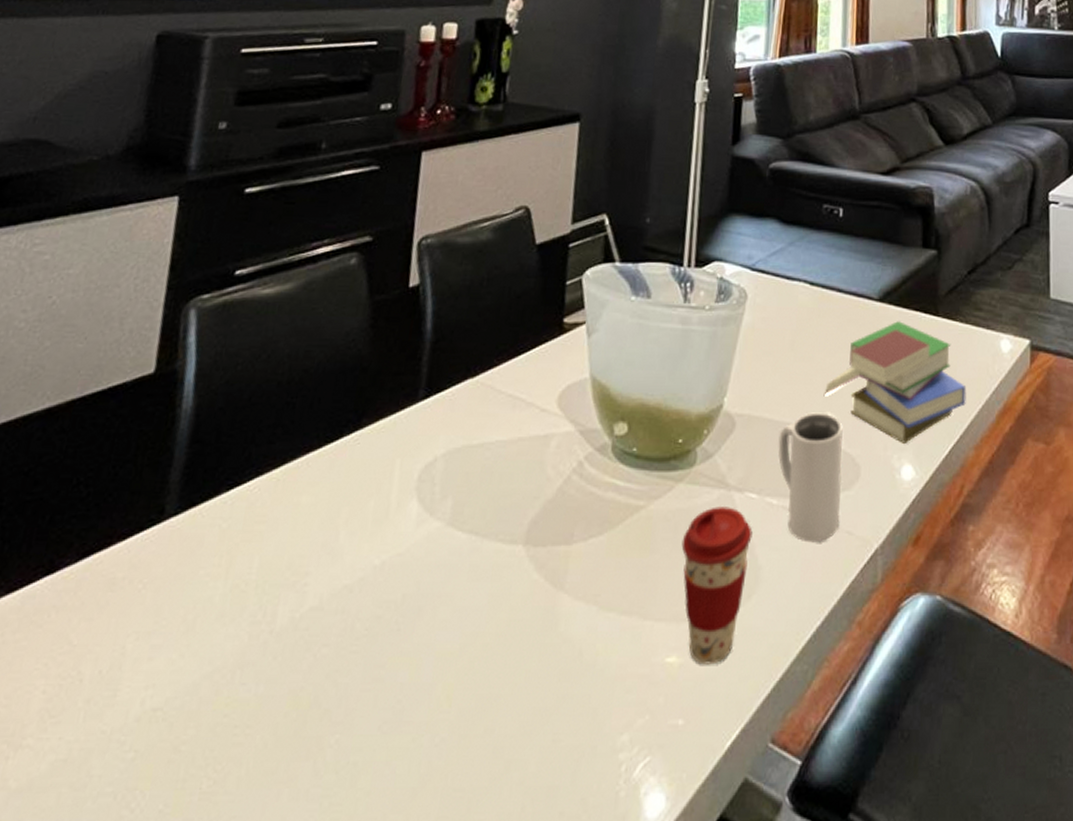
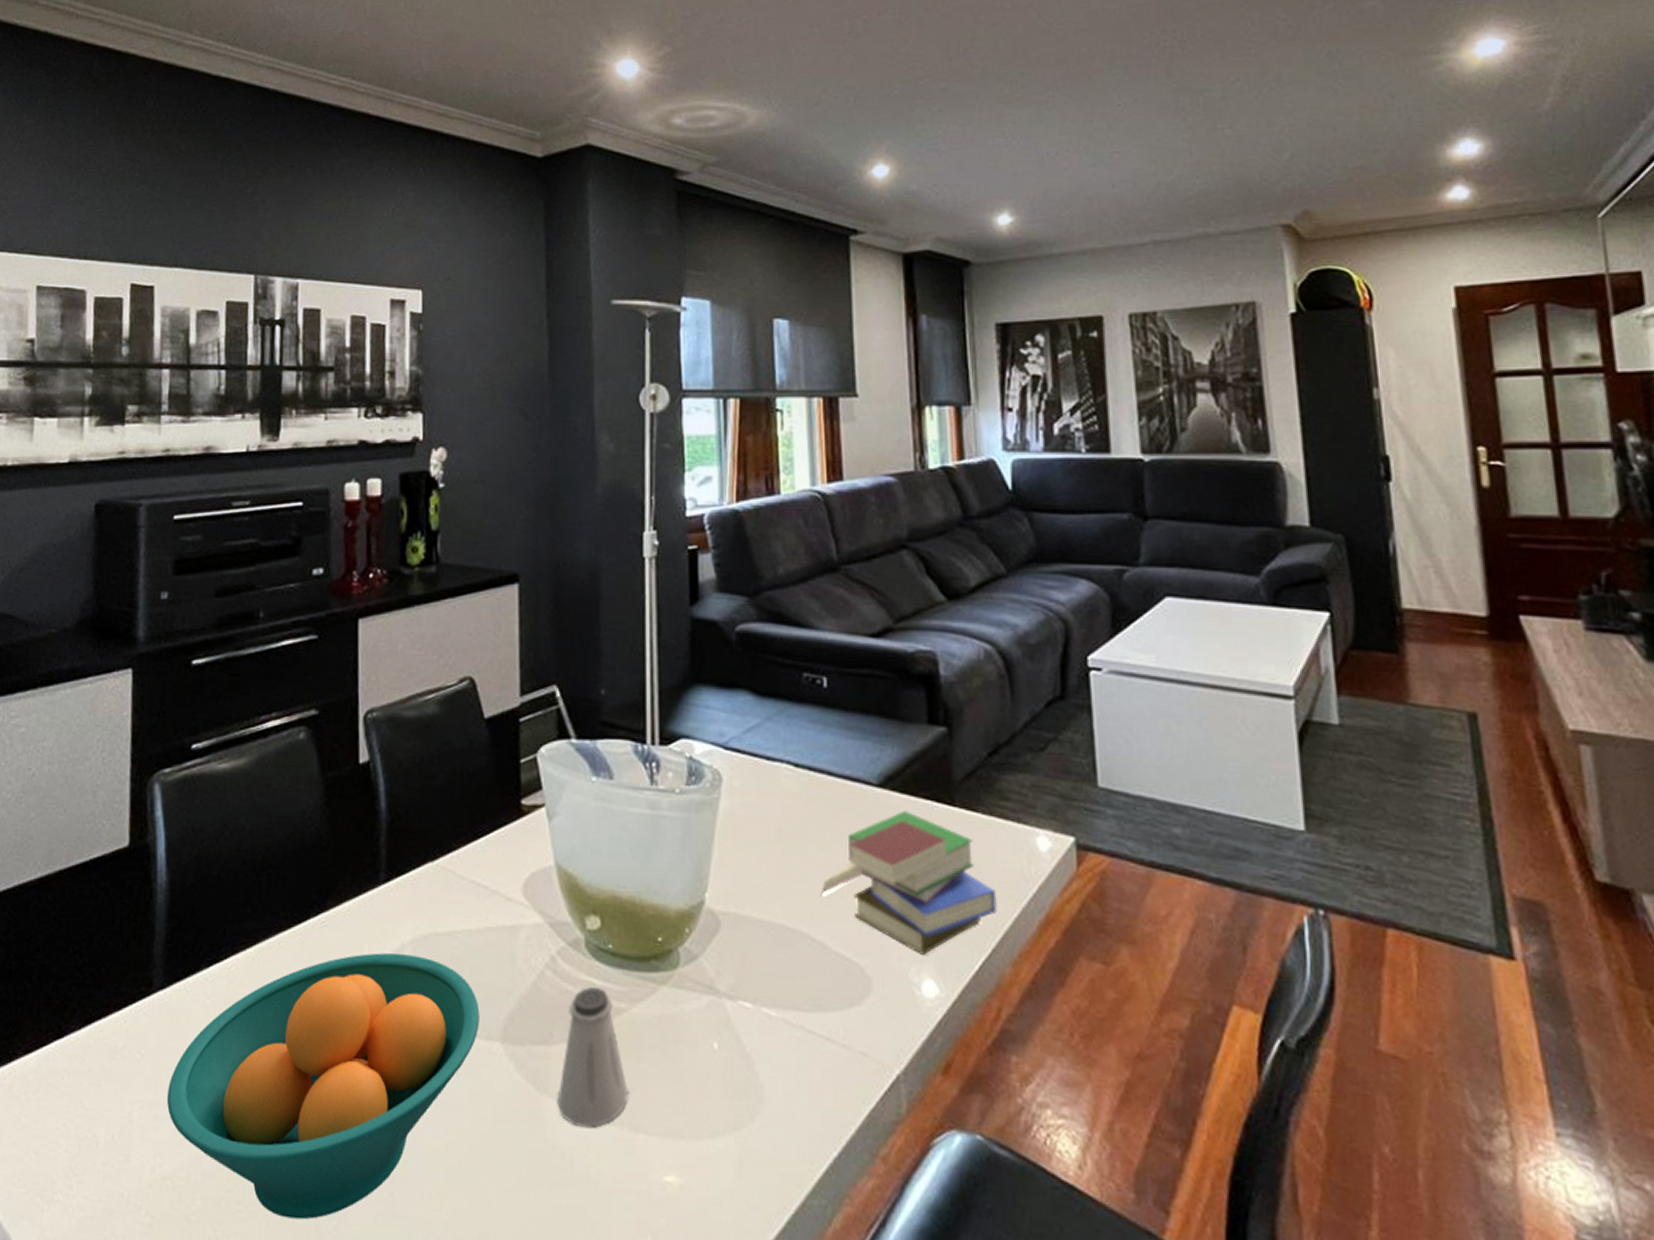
fruit bowl: none [166,467,506,737] -> present [166,953,480,1220]
saltshaker: none [572,488,640,618] -> present [557,987,628,1128]
coffee cup: present [681,506,753,665] -> none [671,1014,750,1189]
mug: present [778,412,843,543] -> none [772,914,852,1063]

